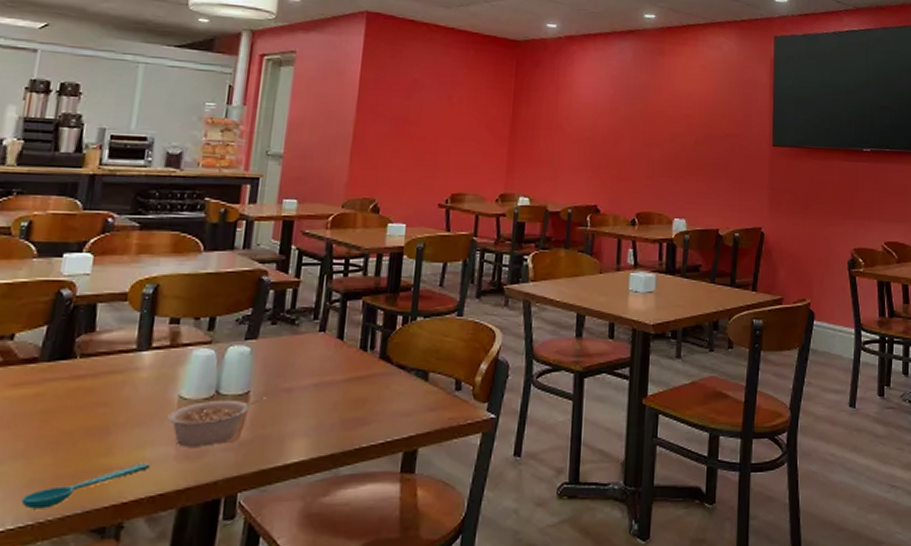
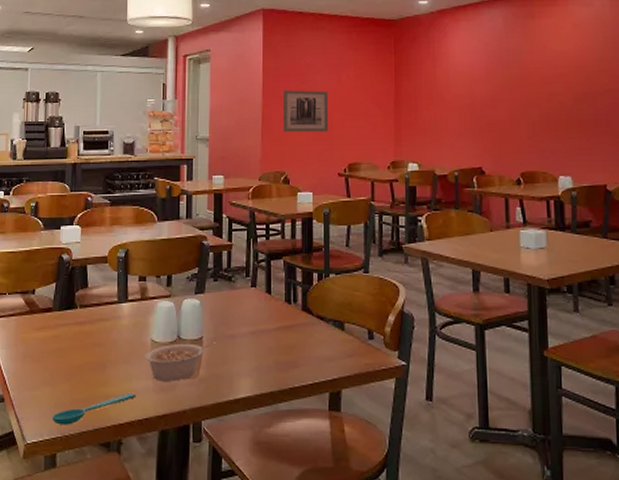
wall art: none [377,106,436,157] -> present [282,90,329,133]

